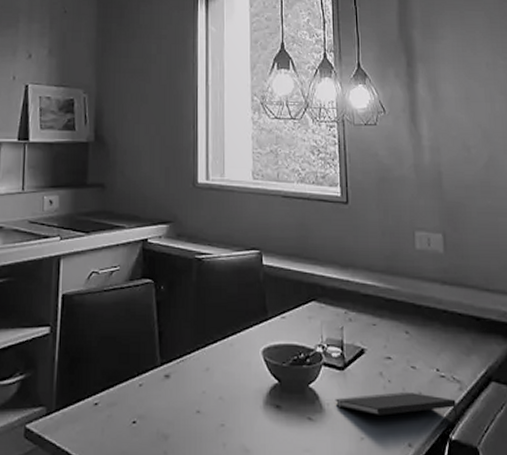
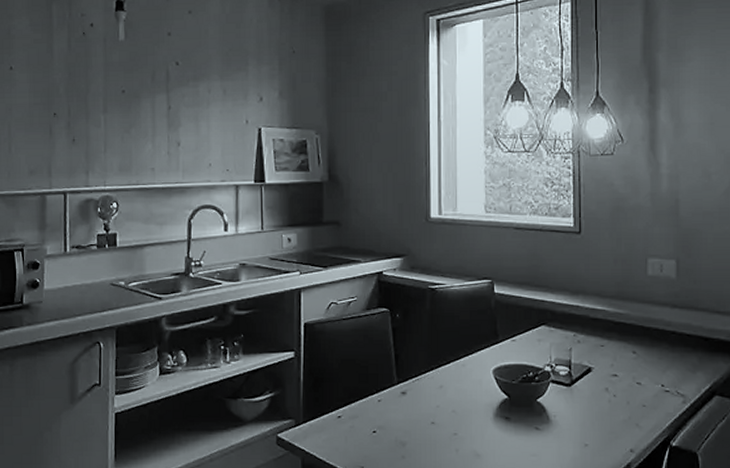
notepad: present [335,391,460,420] -> none [561,404,681,429]

